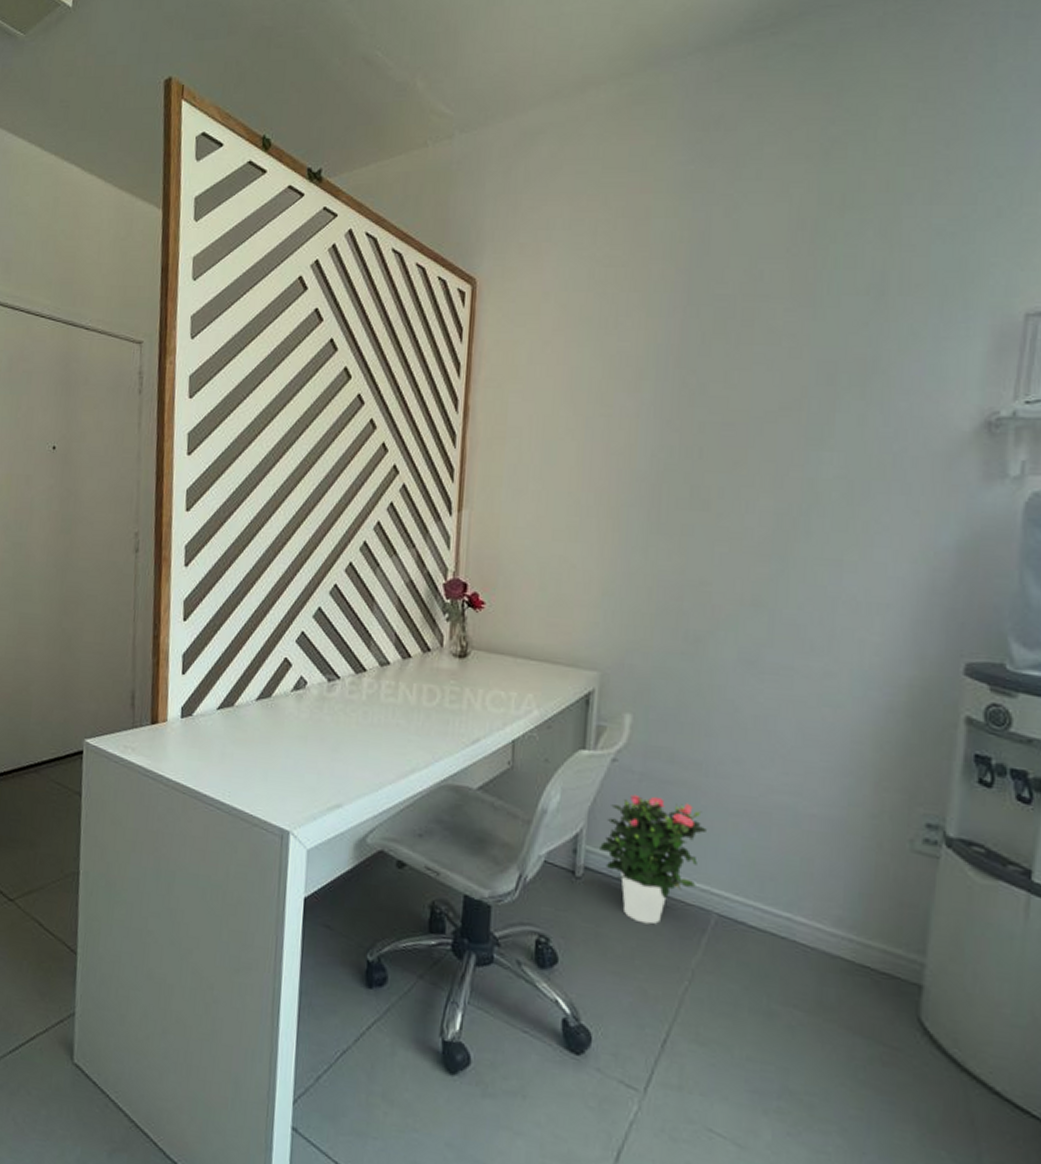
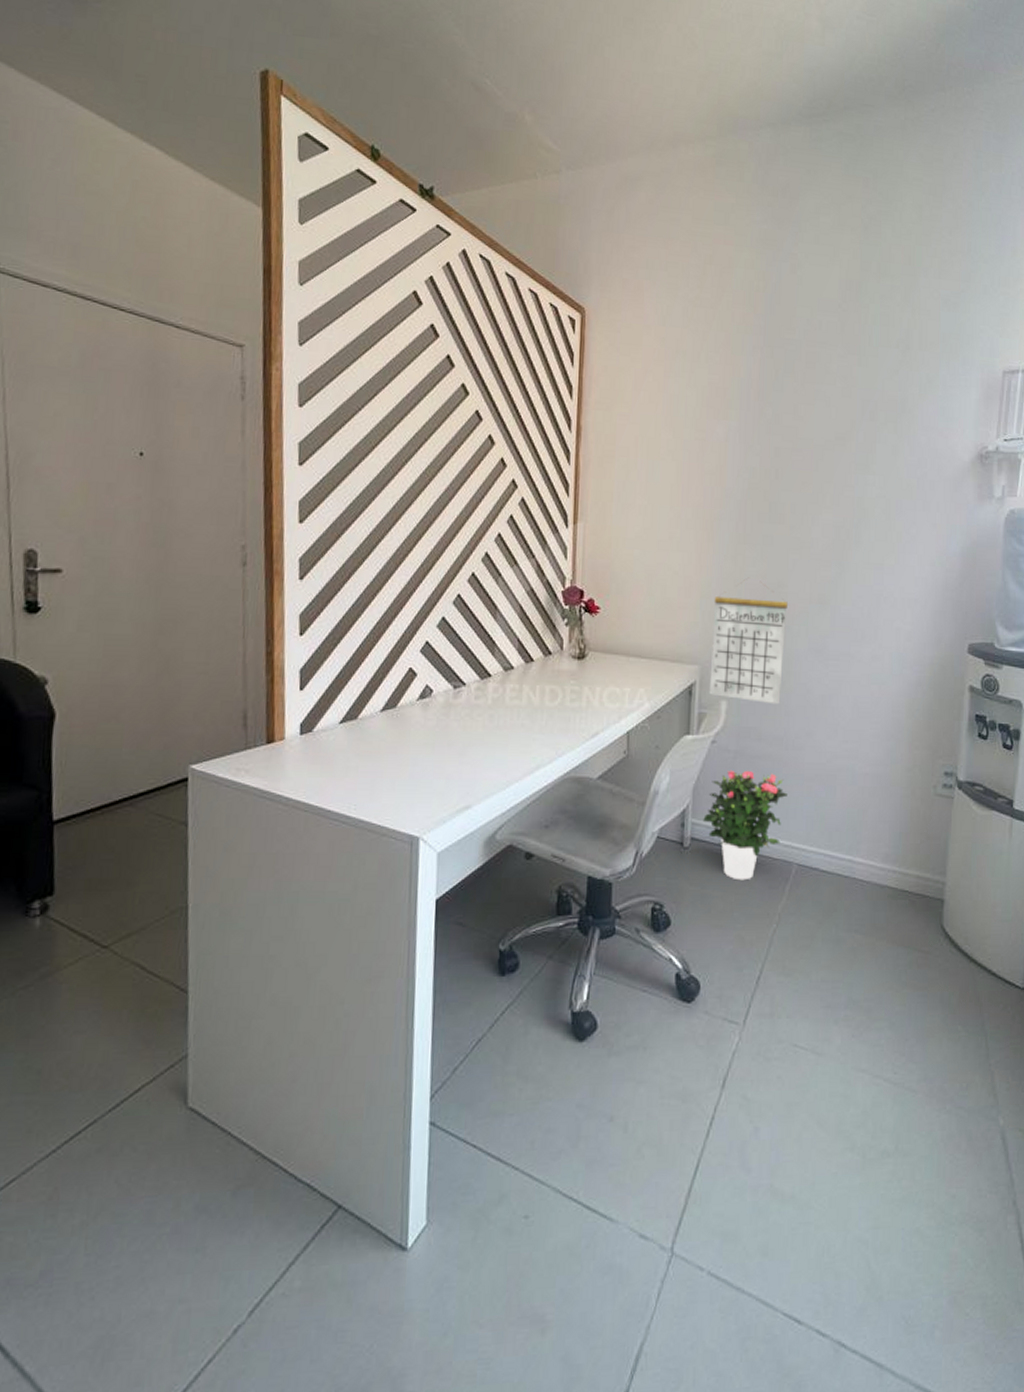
calendar: none [610,575,712,723] -> present [709,580,788,705]

